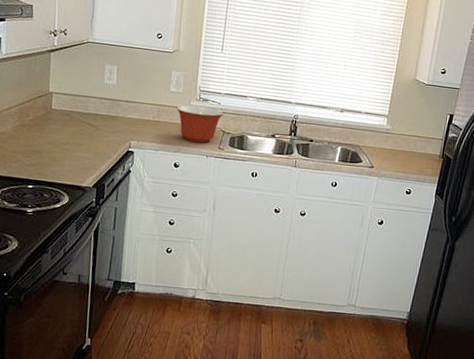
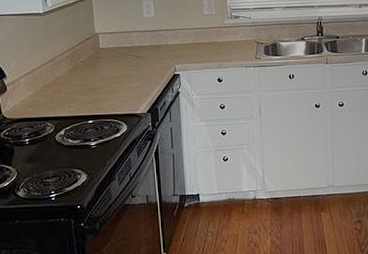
mixing bowl: present [176,105,224,143] -> none [212,23,256,57]

